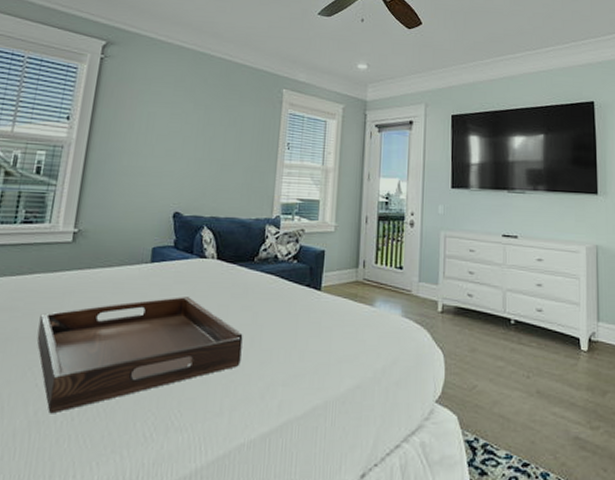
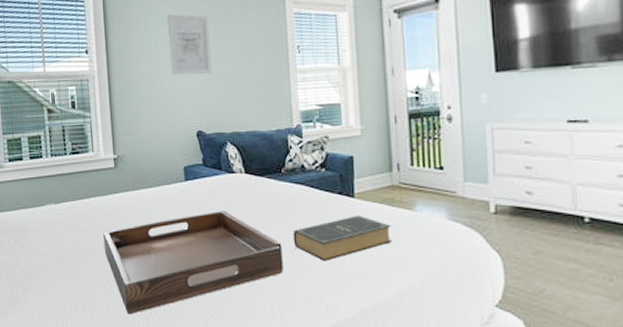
wall art: none [158,95,207,158] -> present [166,14,212,76]
book: none [255,308,352,354] -> present [293,215,392,261]

